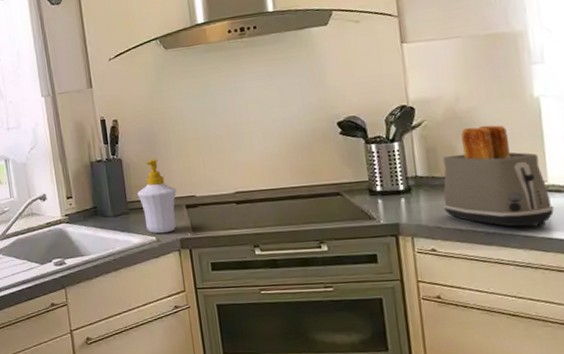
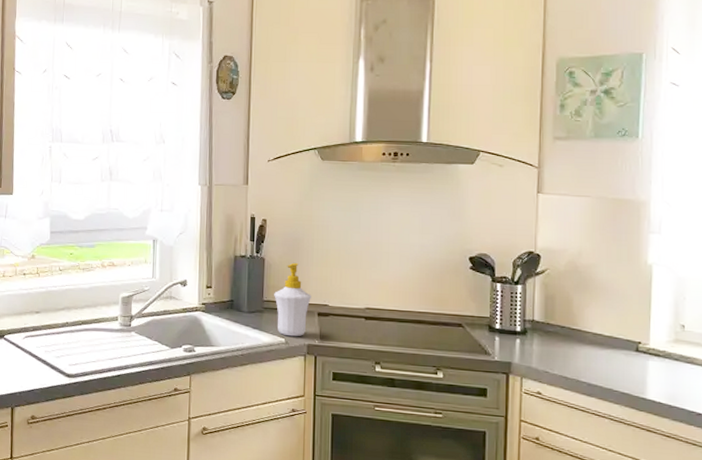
toaster: present [442,125,555,227] -> none [553,282,652,386]

